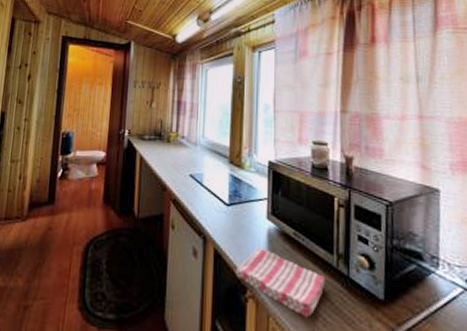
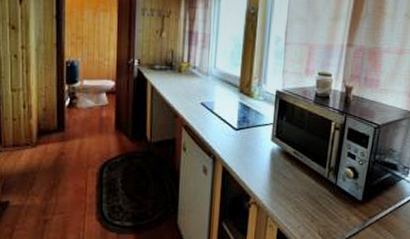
dish towel: present [235,247,325,318] -> none [240,164,317,216]

